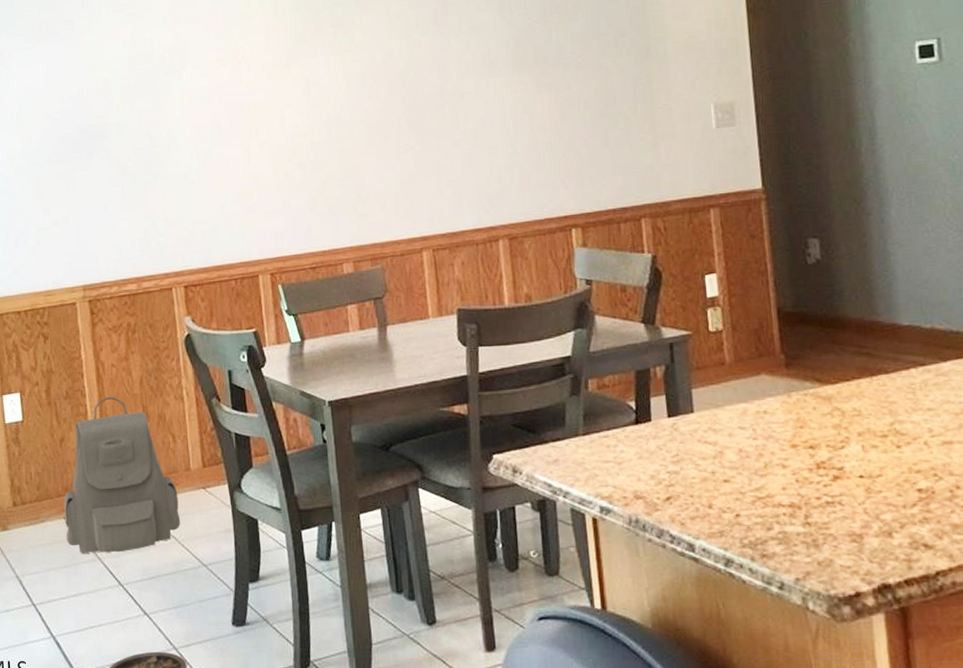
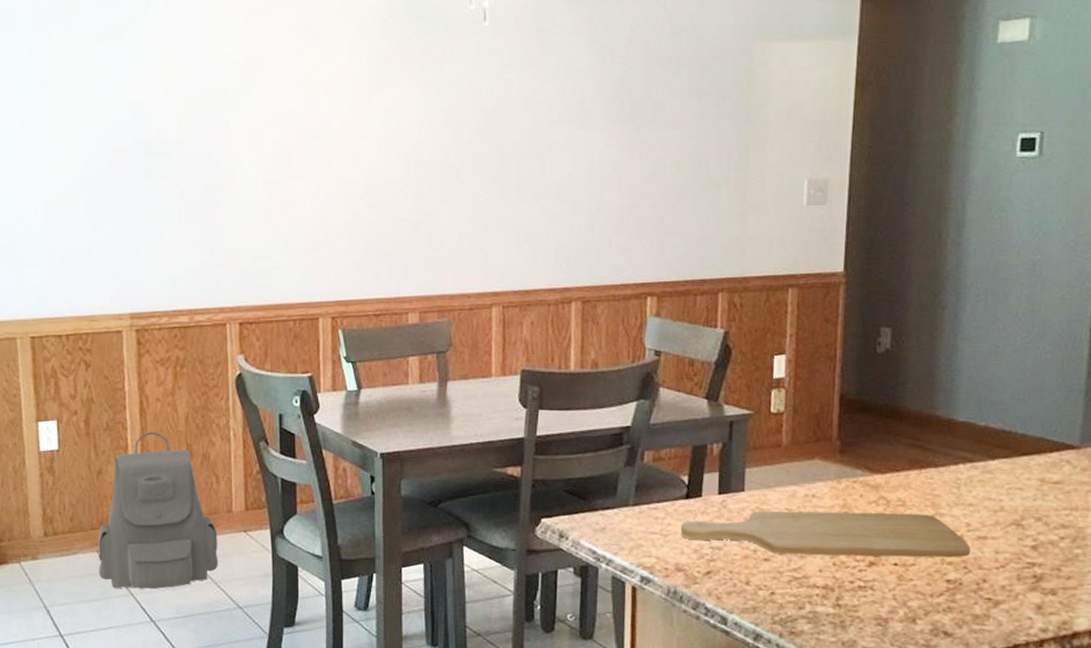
chopping board: none [634,422,938,474] -> present [680,511,971,558]

